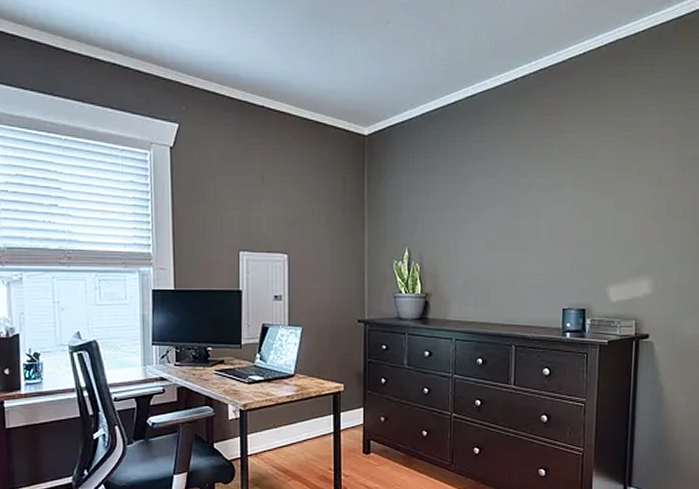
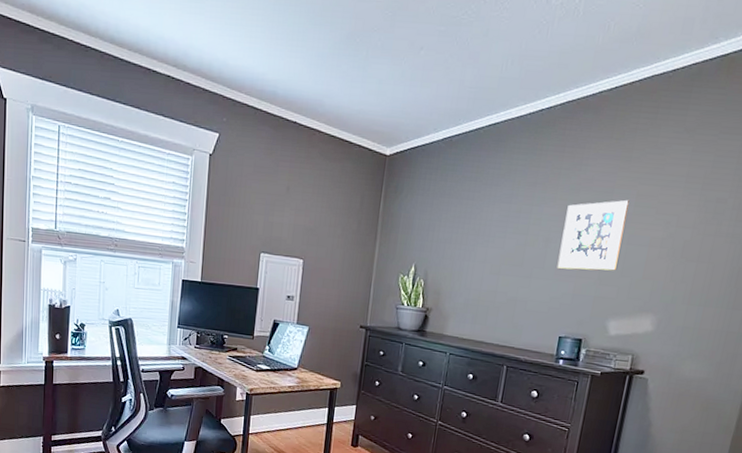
picture frame: none [551,163,612,239] -> present [557,199,629,271]

